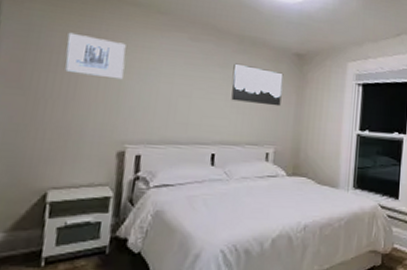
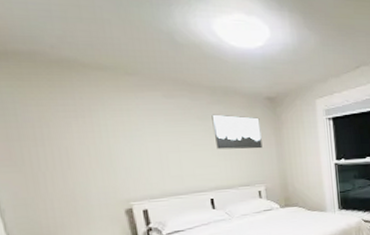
wall art: present [65,32,126,80] -> none [43,105,110,145]

